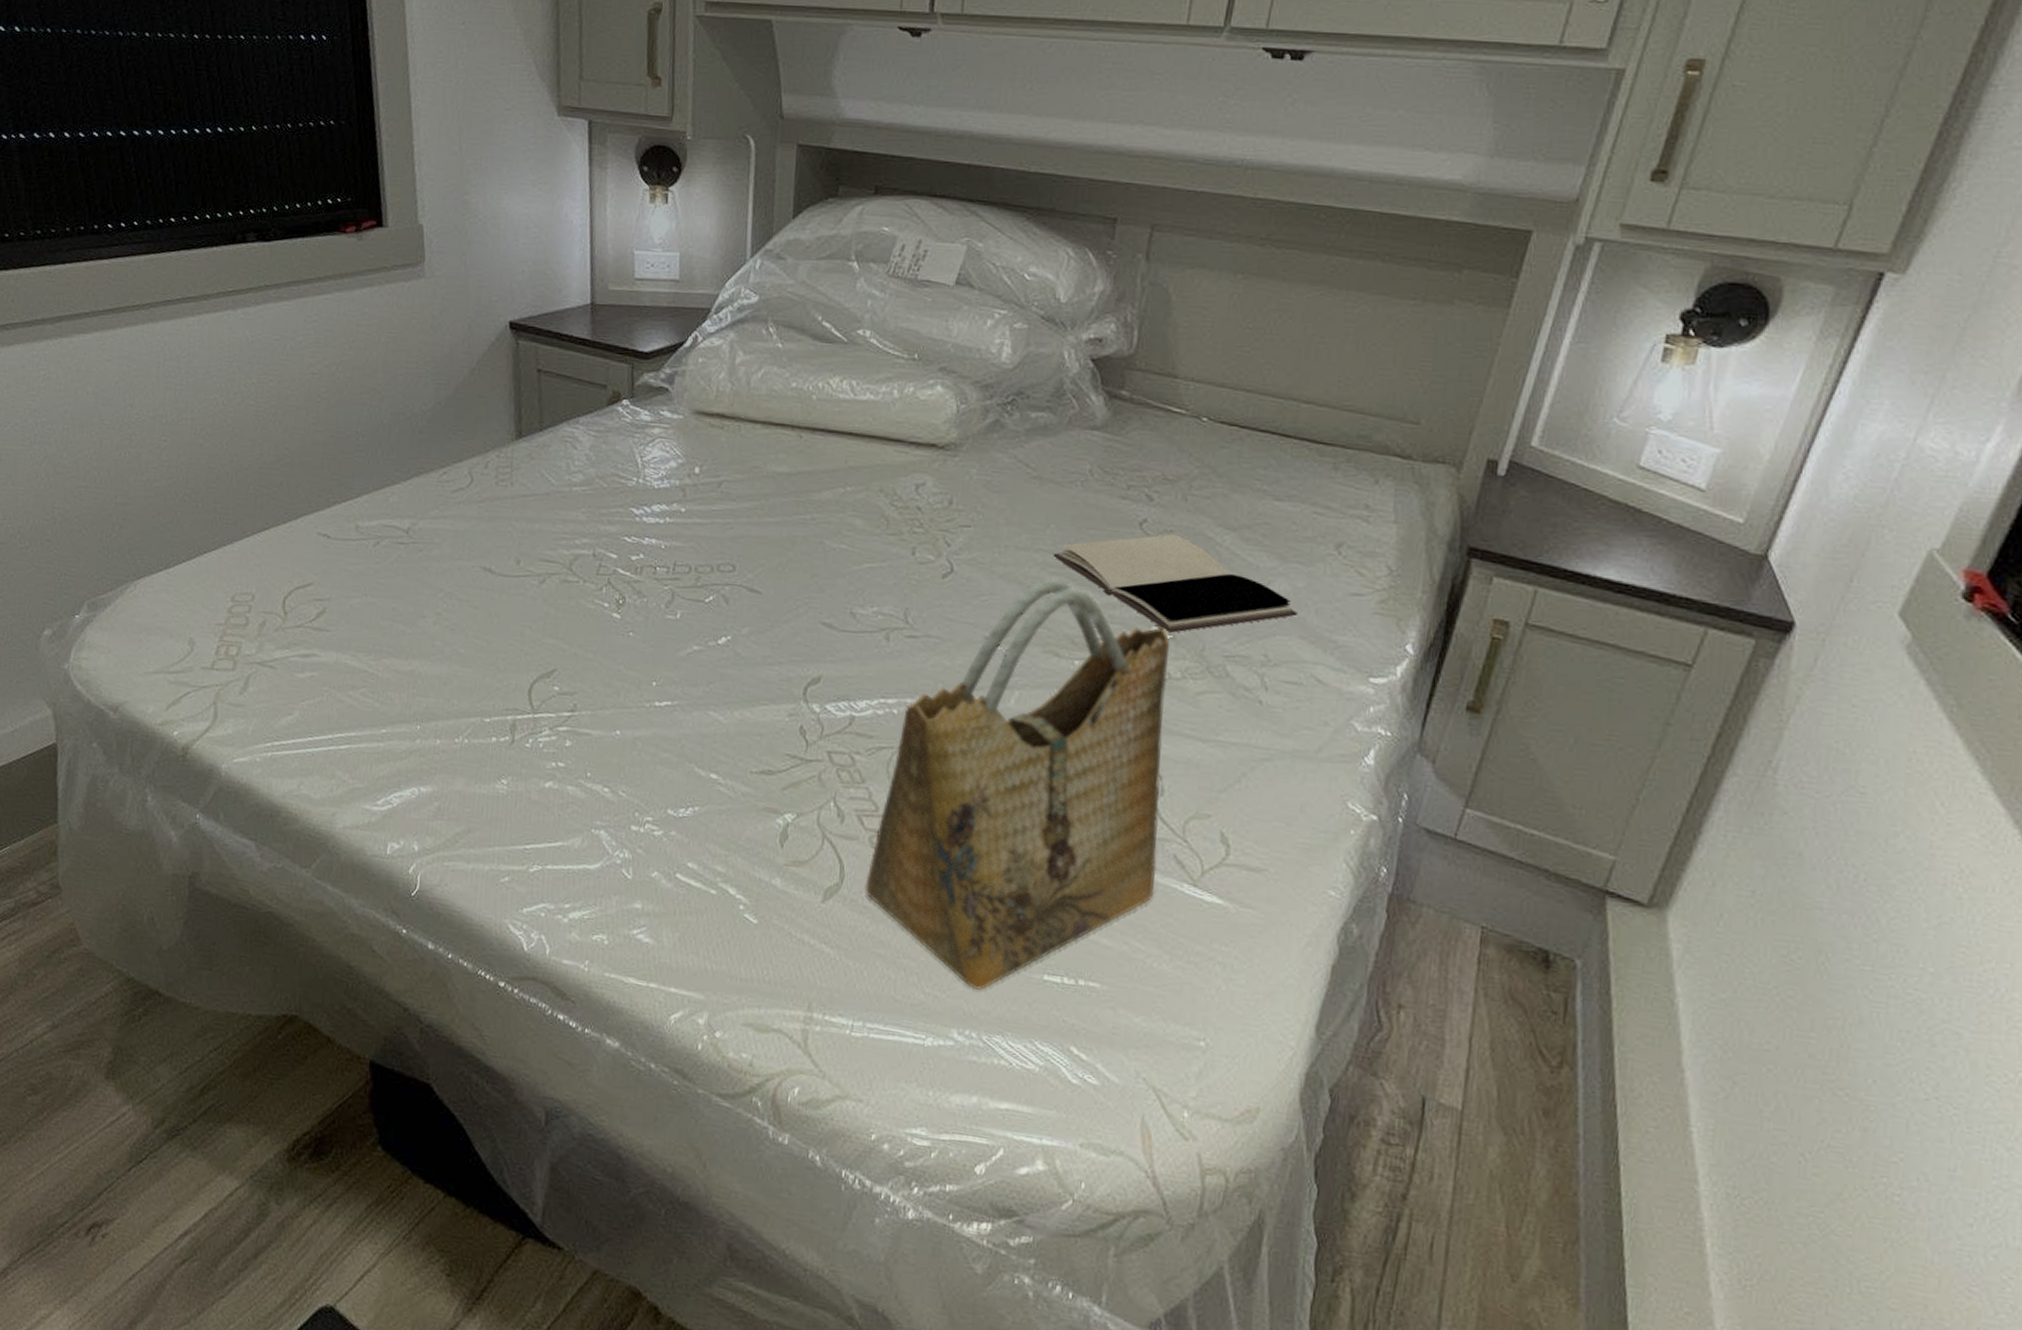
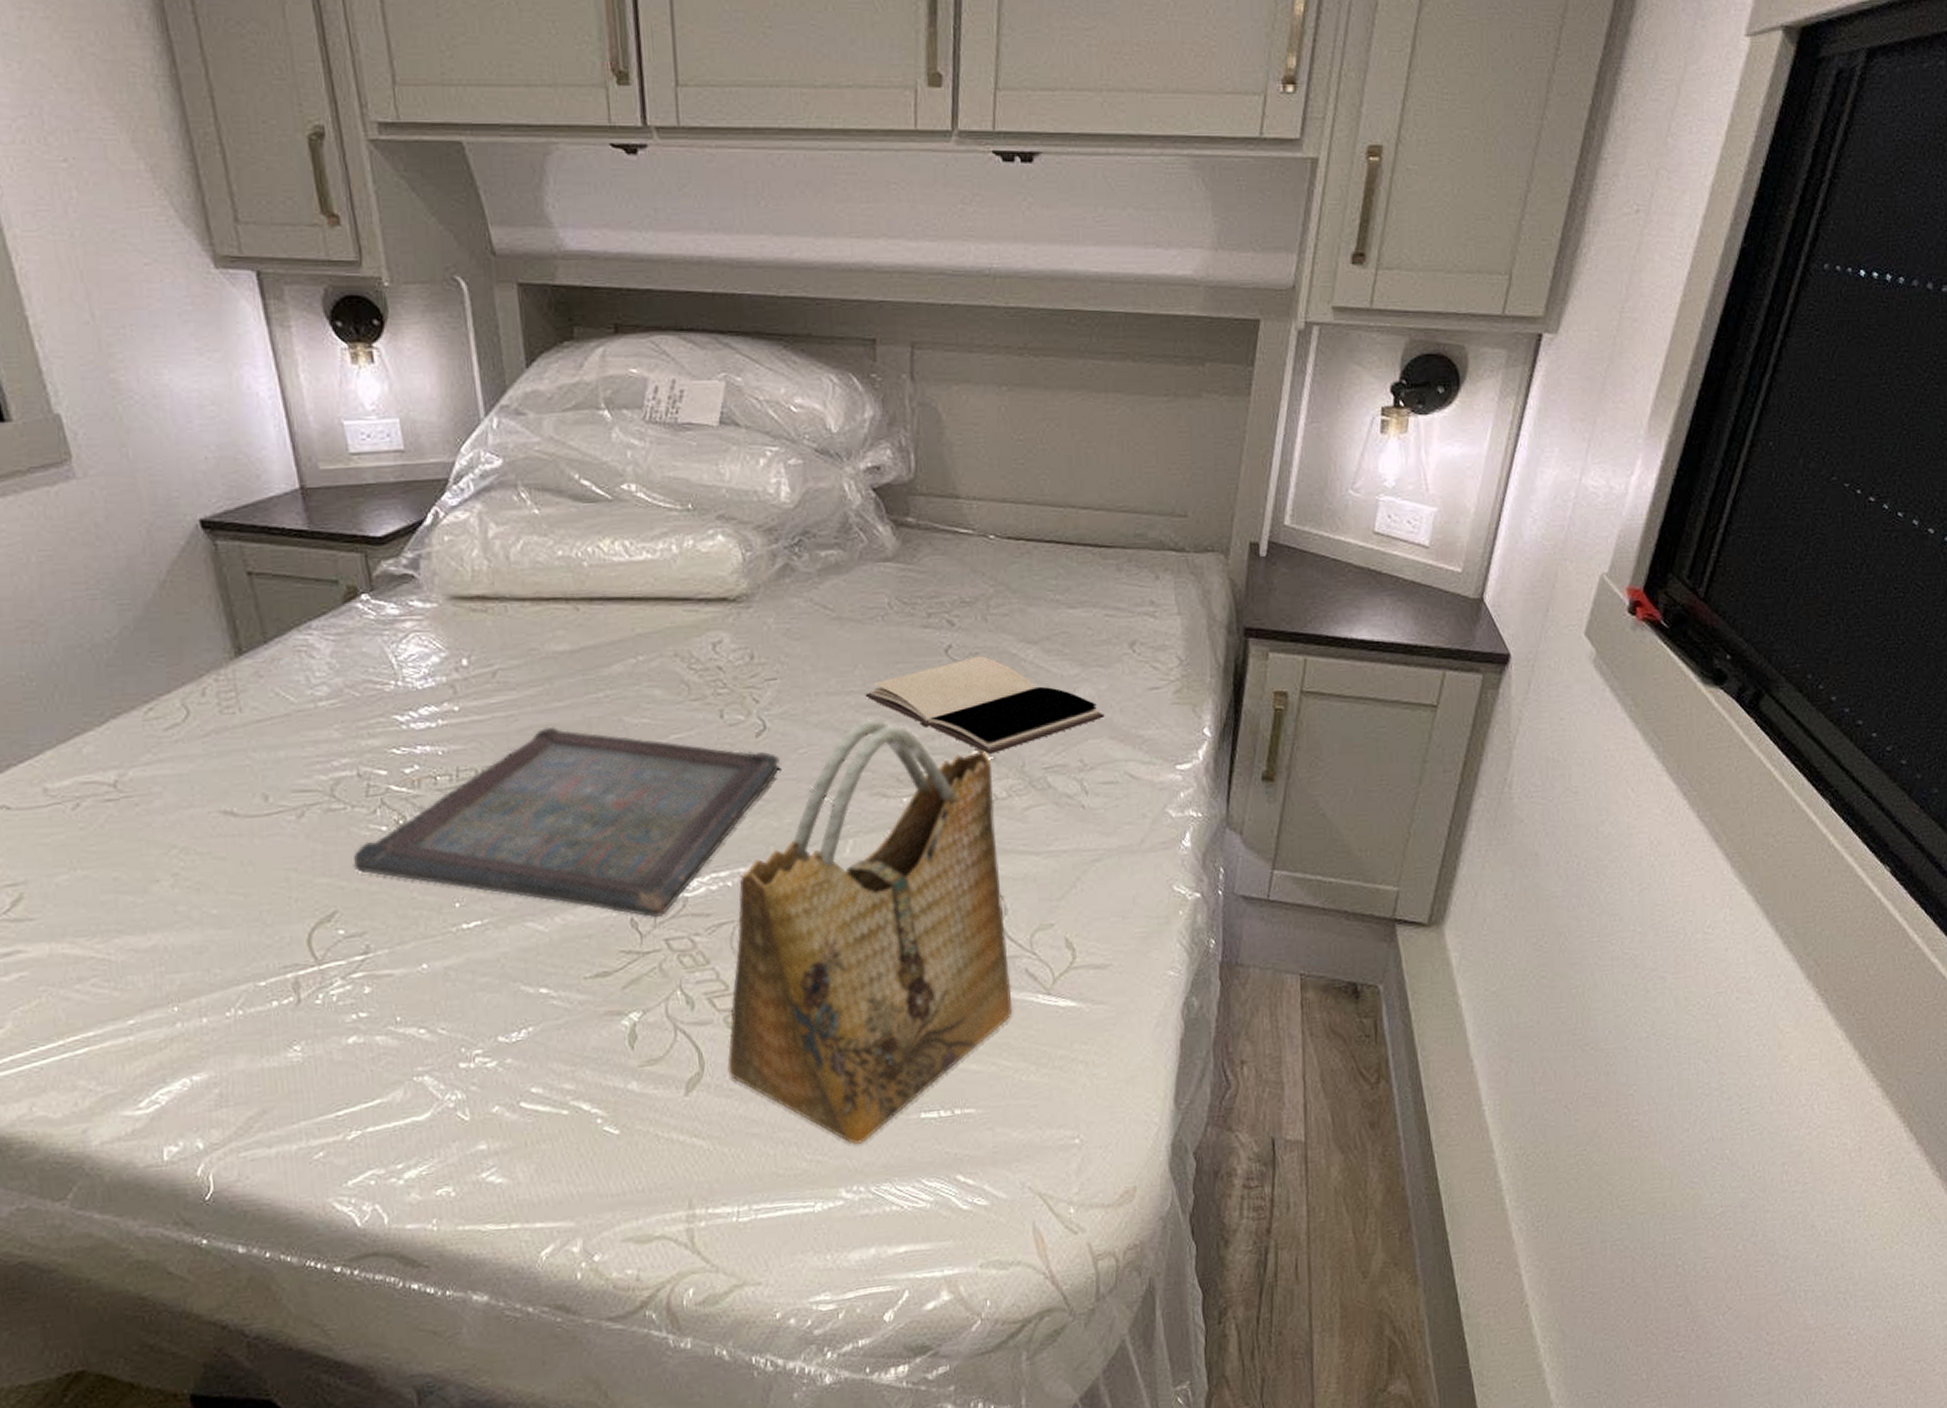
serving tray: none [576,538,961,730] -> present [353,726,780,918]

